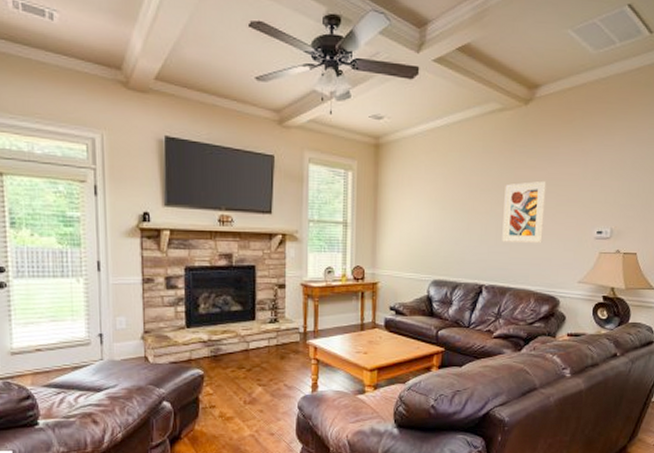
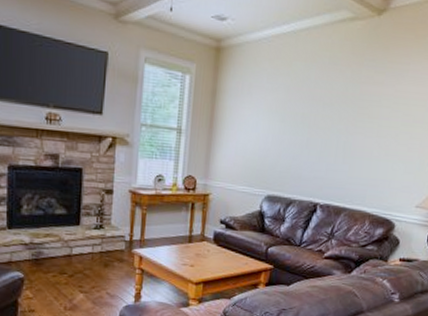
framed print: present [502,180,547,244] -> none [341,98,393,165]

